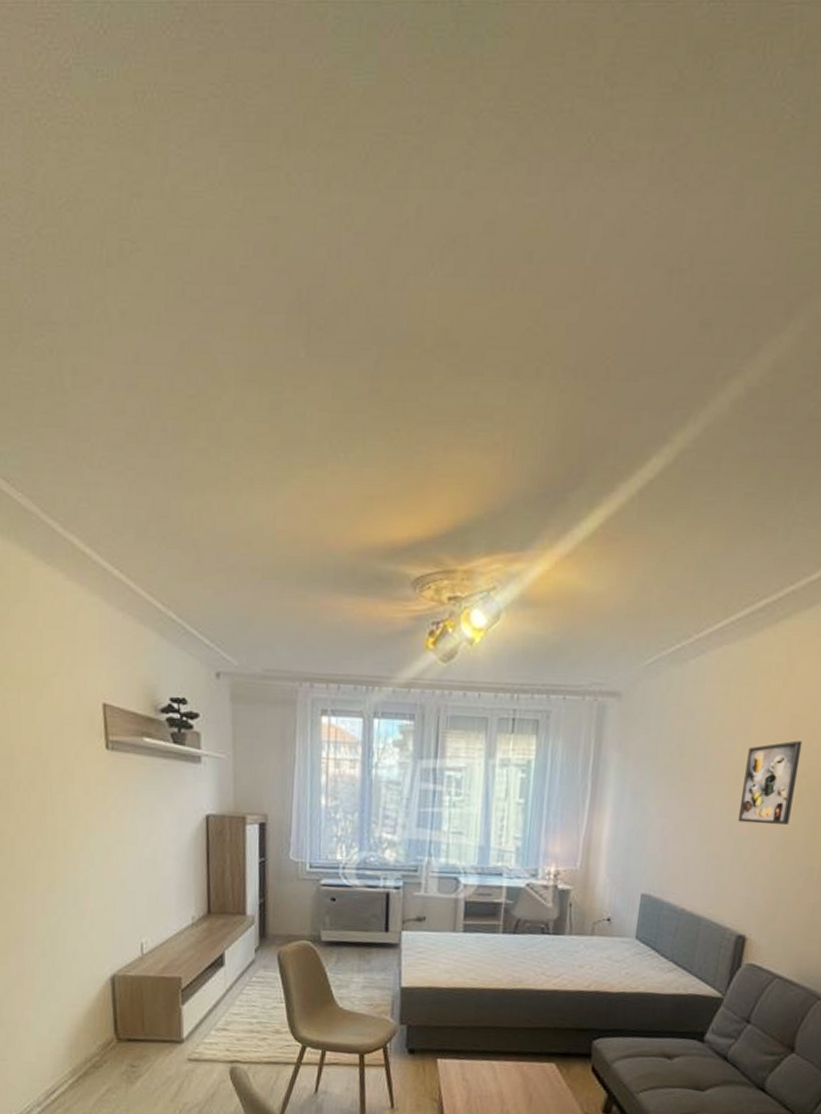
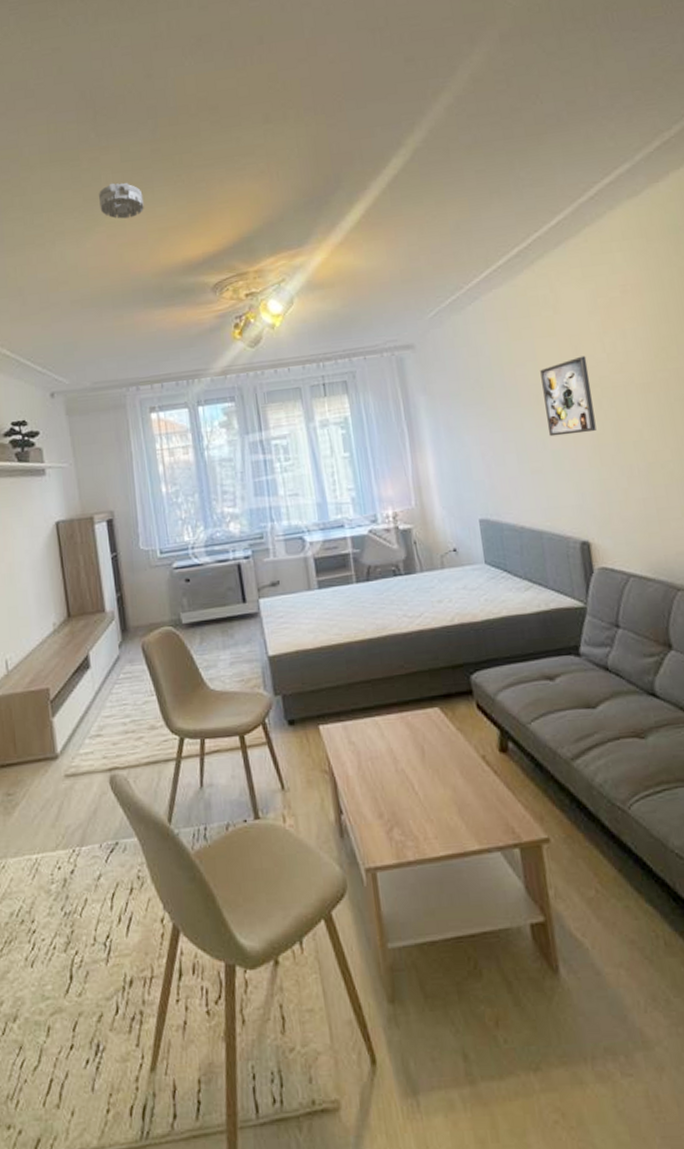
smoke detector: none [299,424,352,475] -> present [99,182,144,219]

